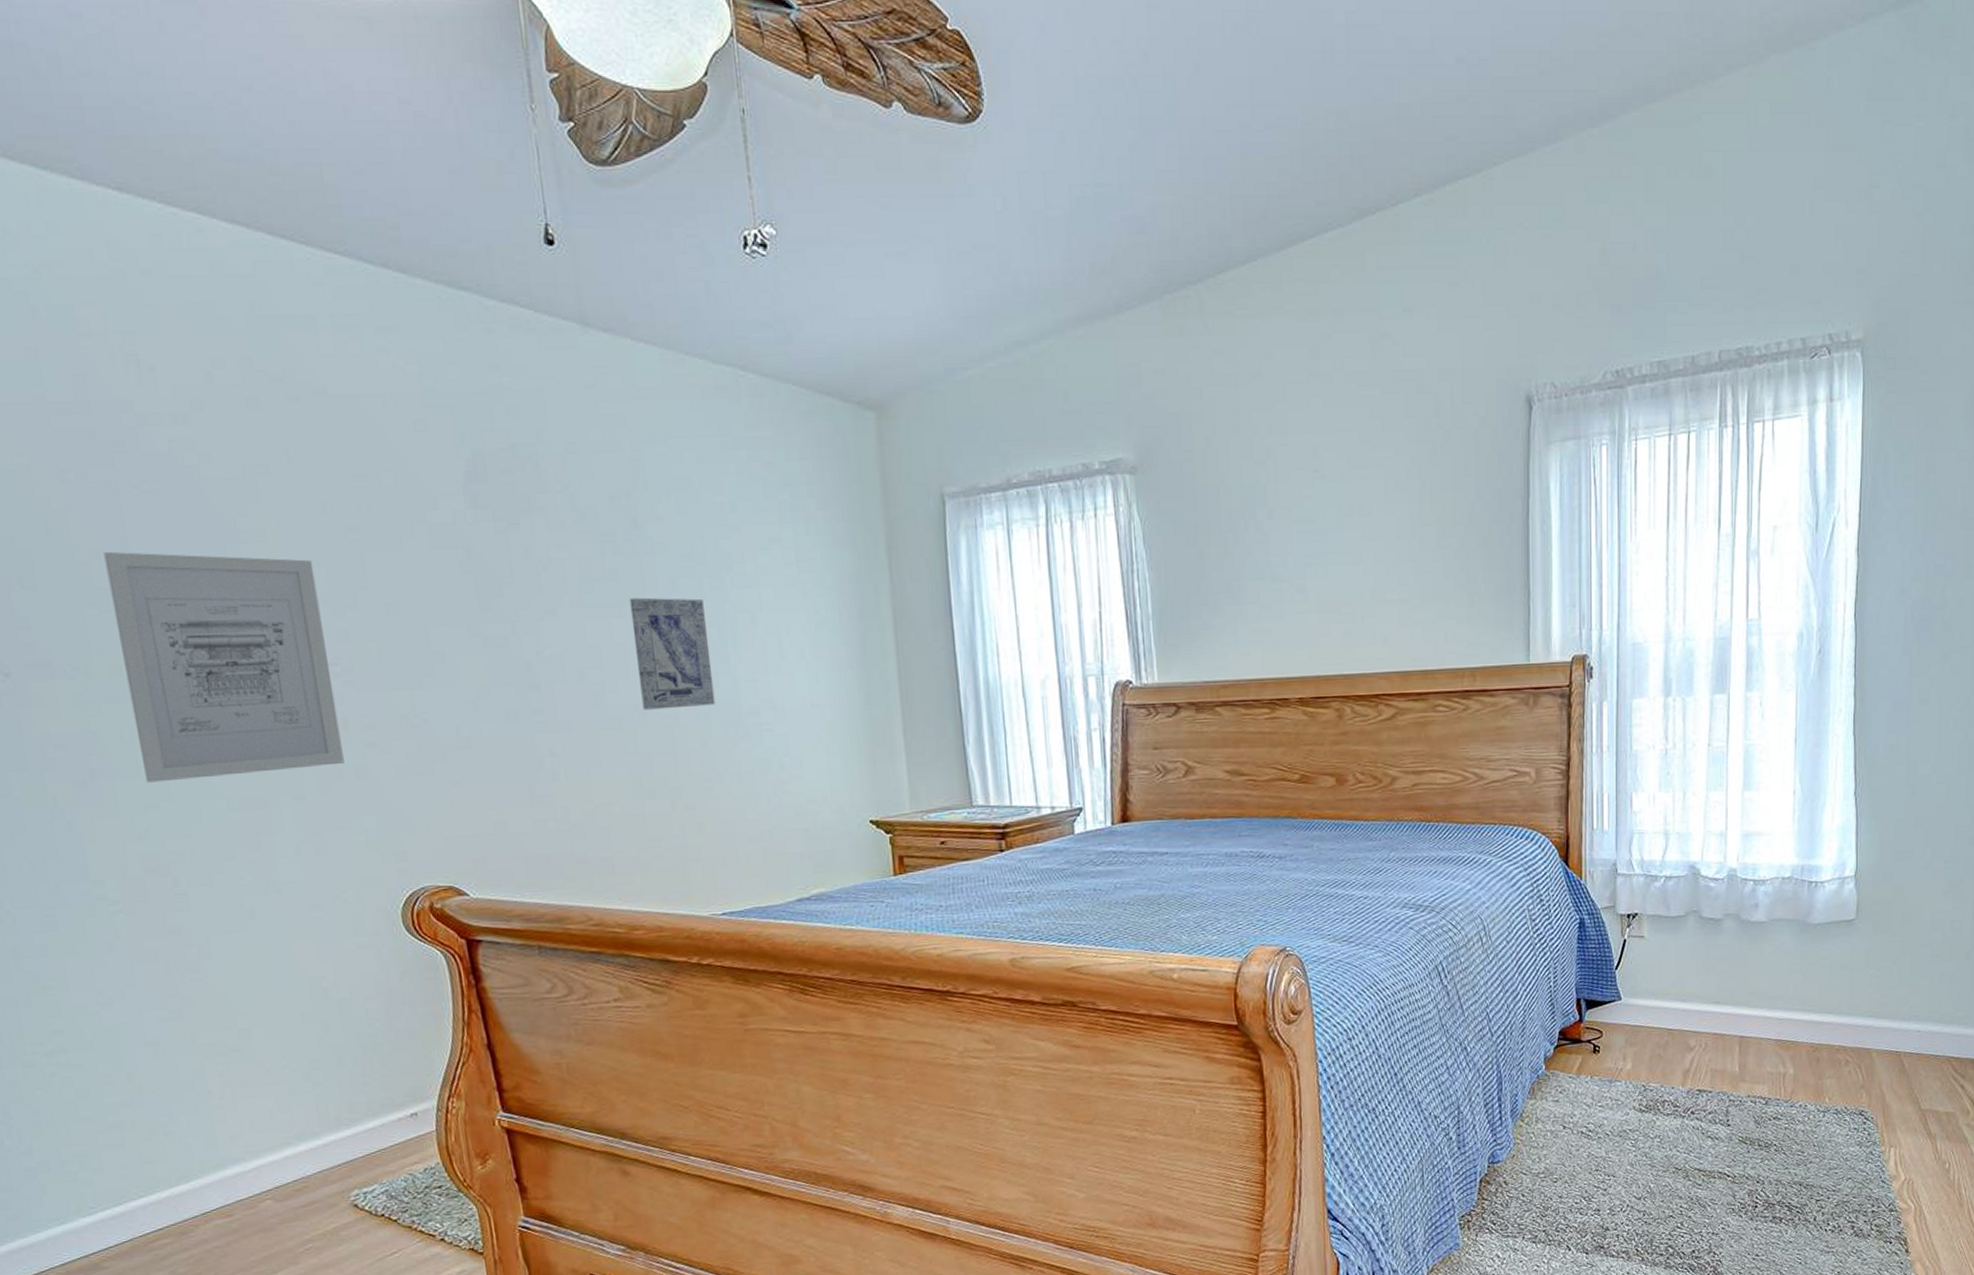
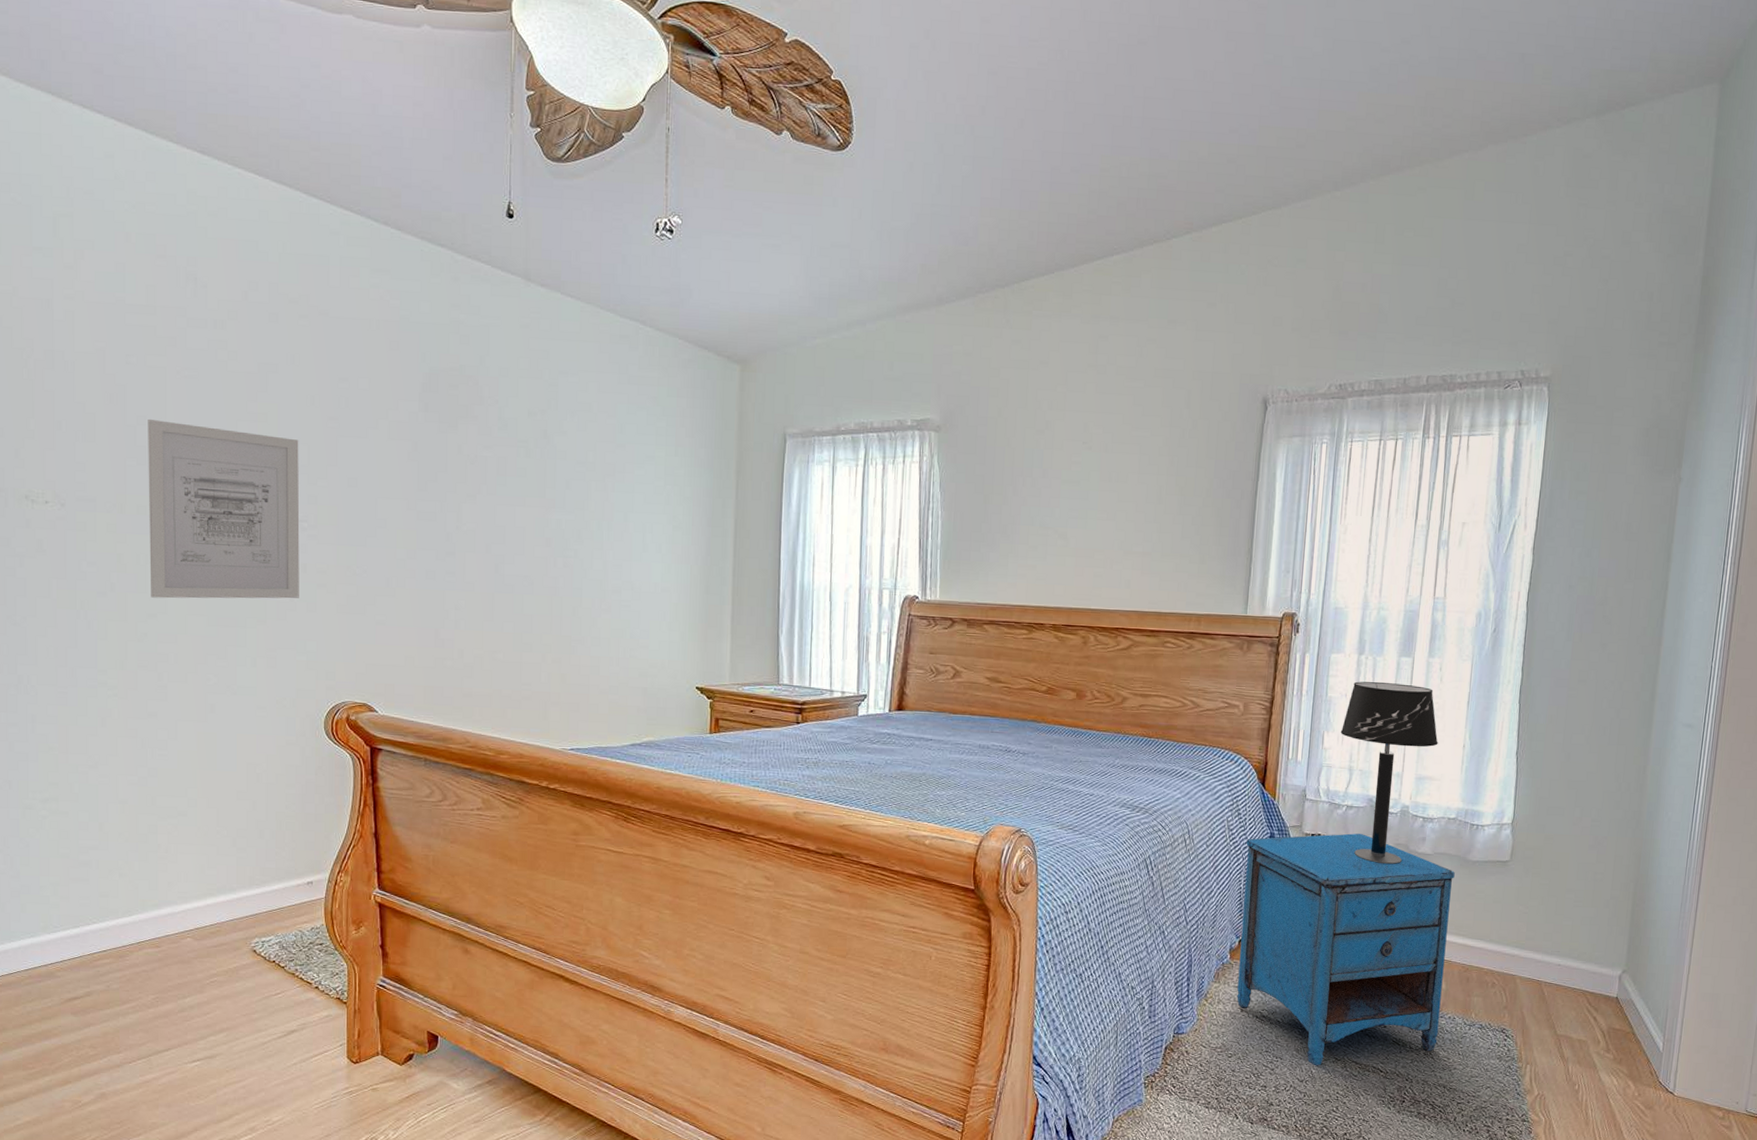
wall art: present [629,597,716,710] -> none [531,492,589,582]
nightstand: none [1552,907,1795,1179] -> present [1237,833,1455,1065]
table lamp: none [1651,726,1765,940] -> present [1340,681,1438,865]

